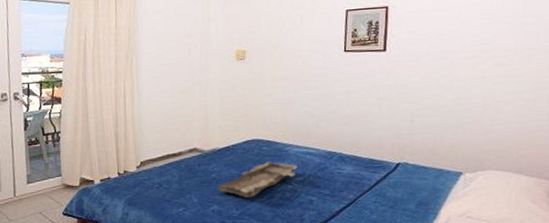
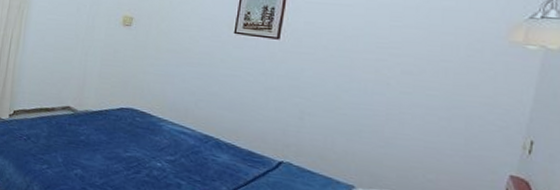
tray: present [217,162,298,199] -> none [84,133,170,170]

